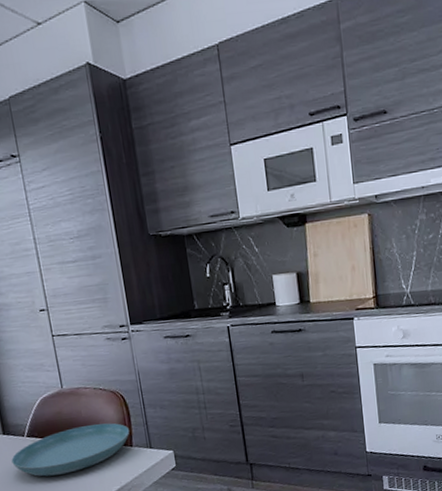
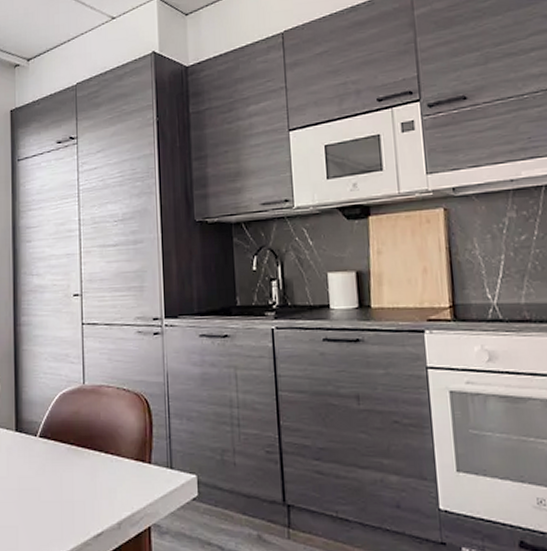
saucer: present [11,423,130,477] -> none [19,431,150,488]

